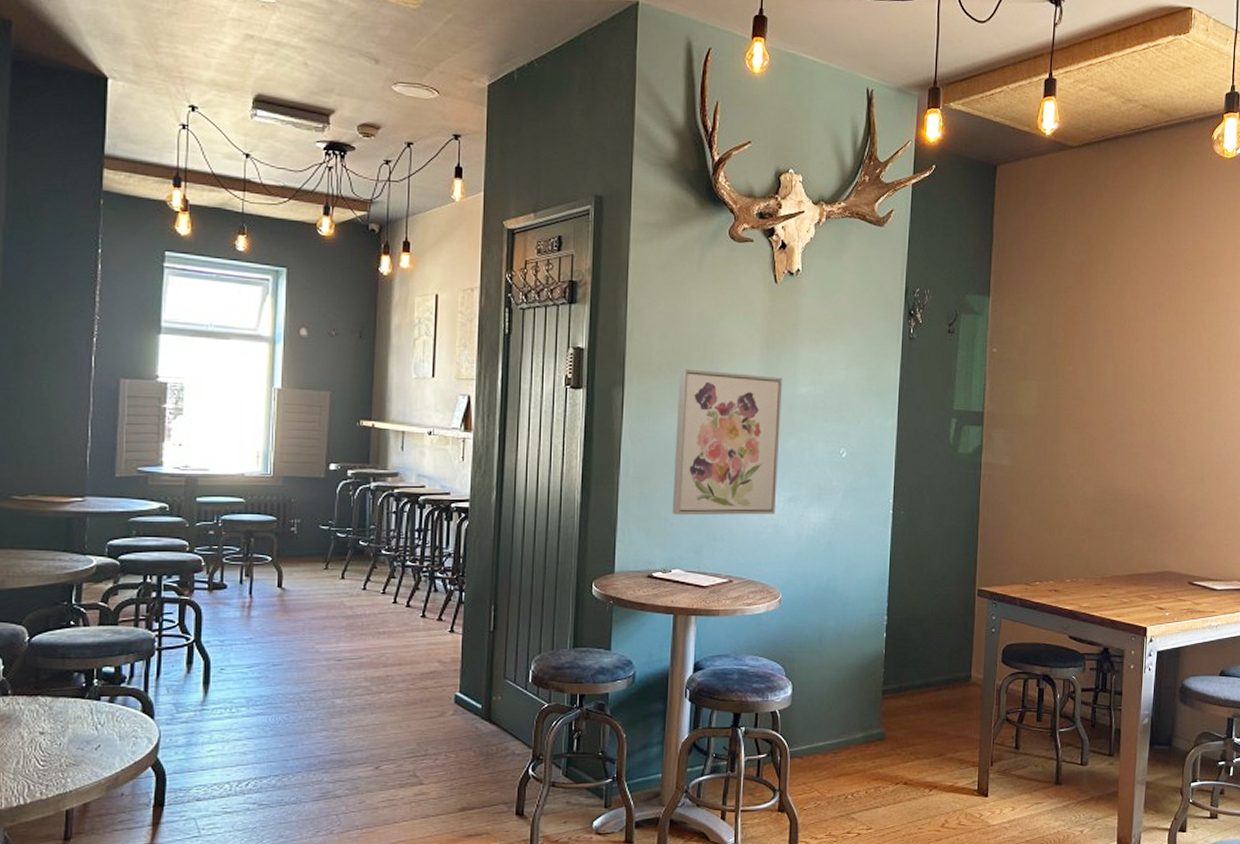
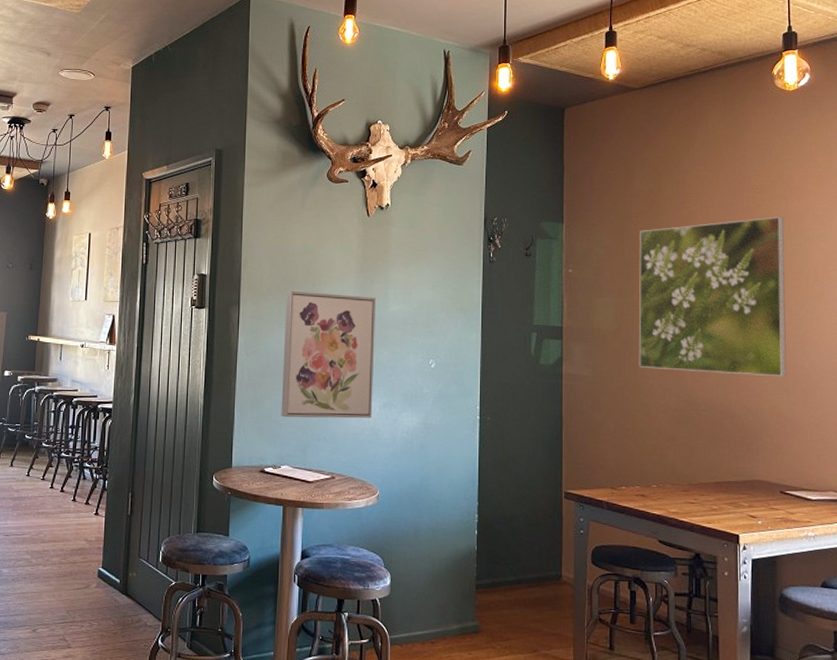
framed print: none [1059,295,1213,466] -> present [638,217,787,377]

